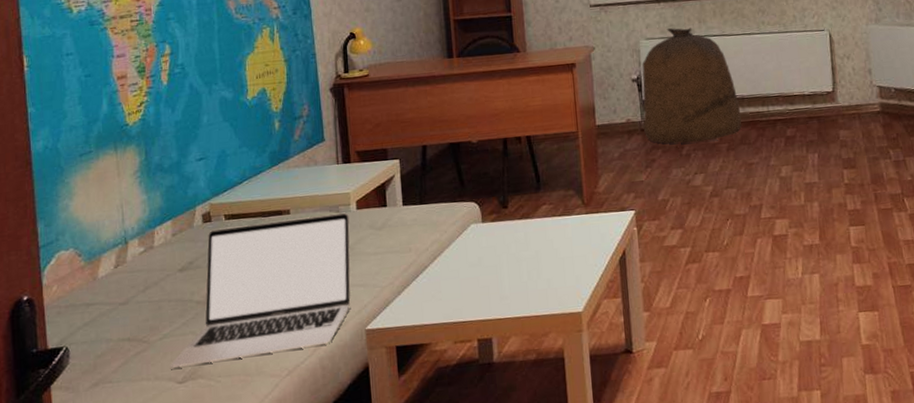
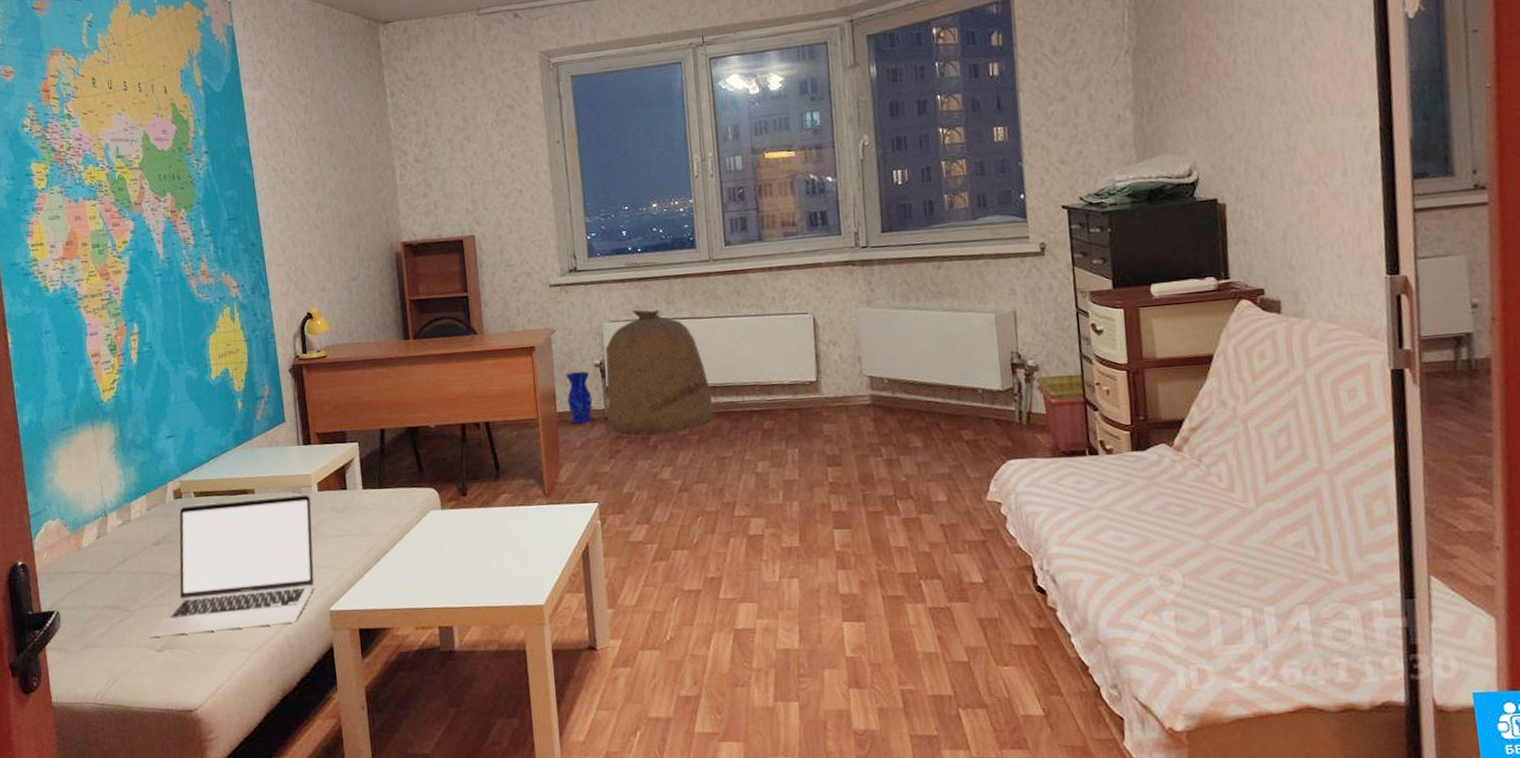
vase: none [604,86,630,136] -> present [565,371,593,424]

